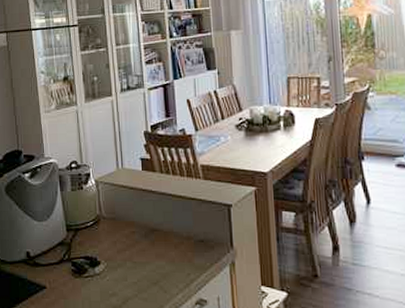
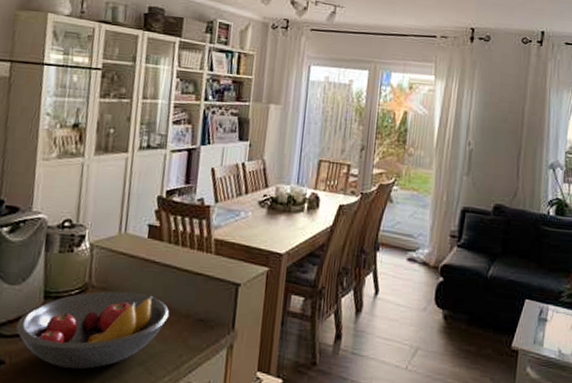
fruit bowl: none [50,220,173,290] -> present [16,290,170,369]

